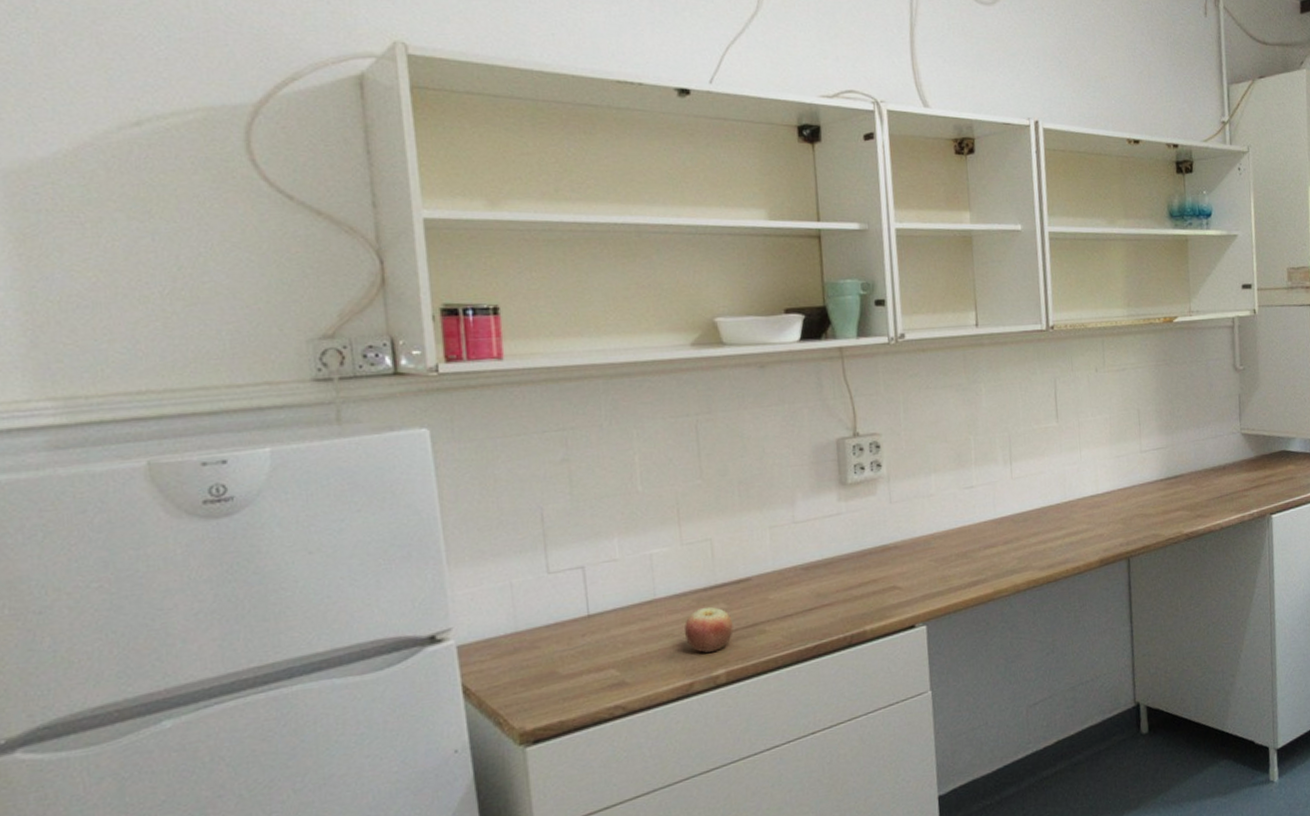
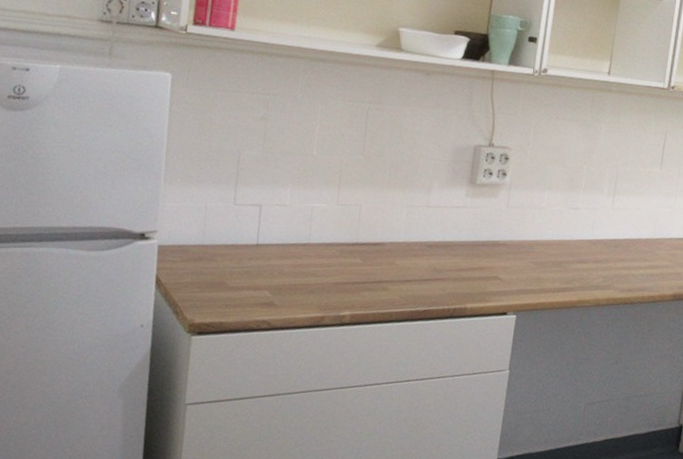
apple: present [684,606,733,653] -> none [325,258,364,296]

